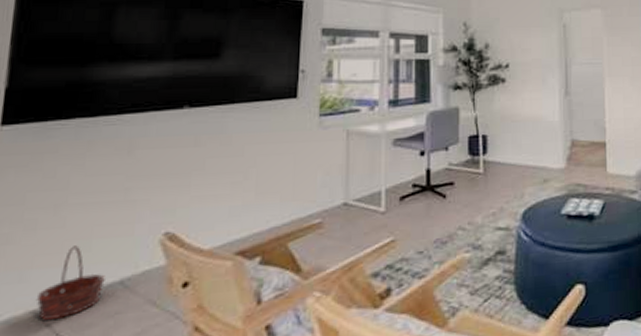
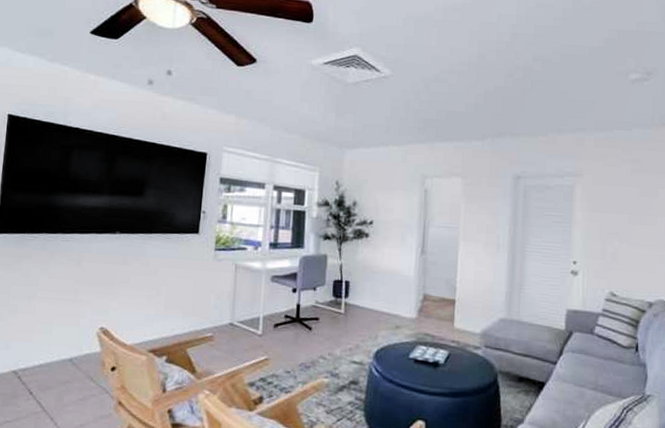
basket: present [36,245,105,320] -> none [16,328,60,379]

